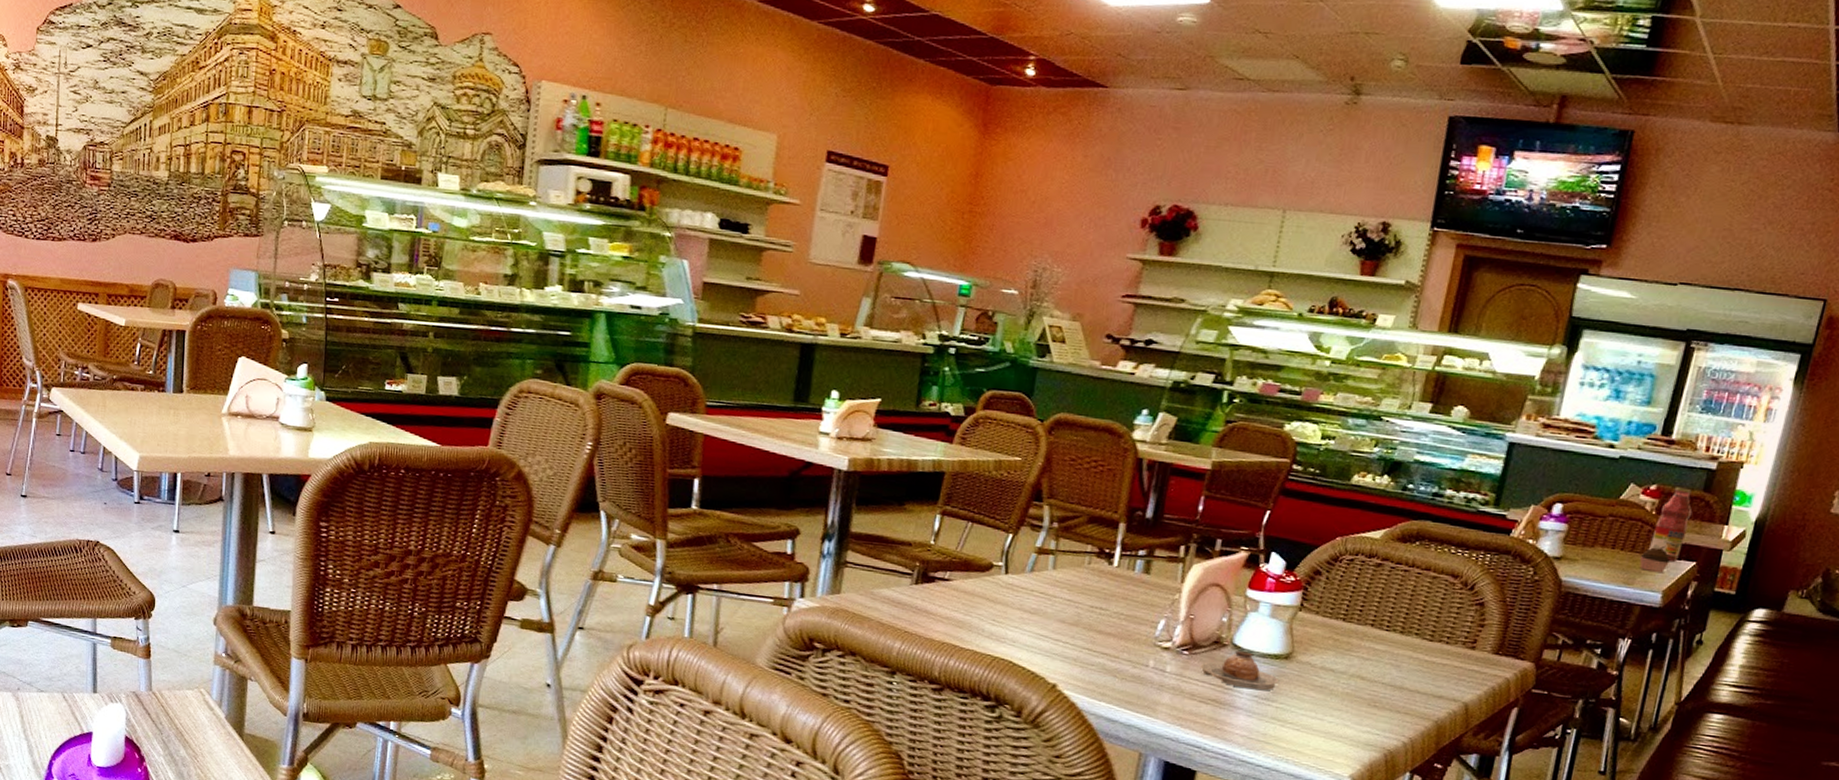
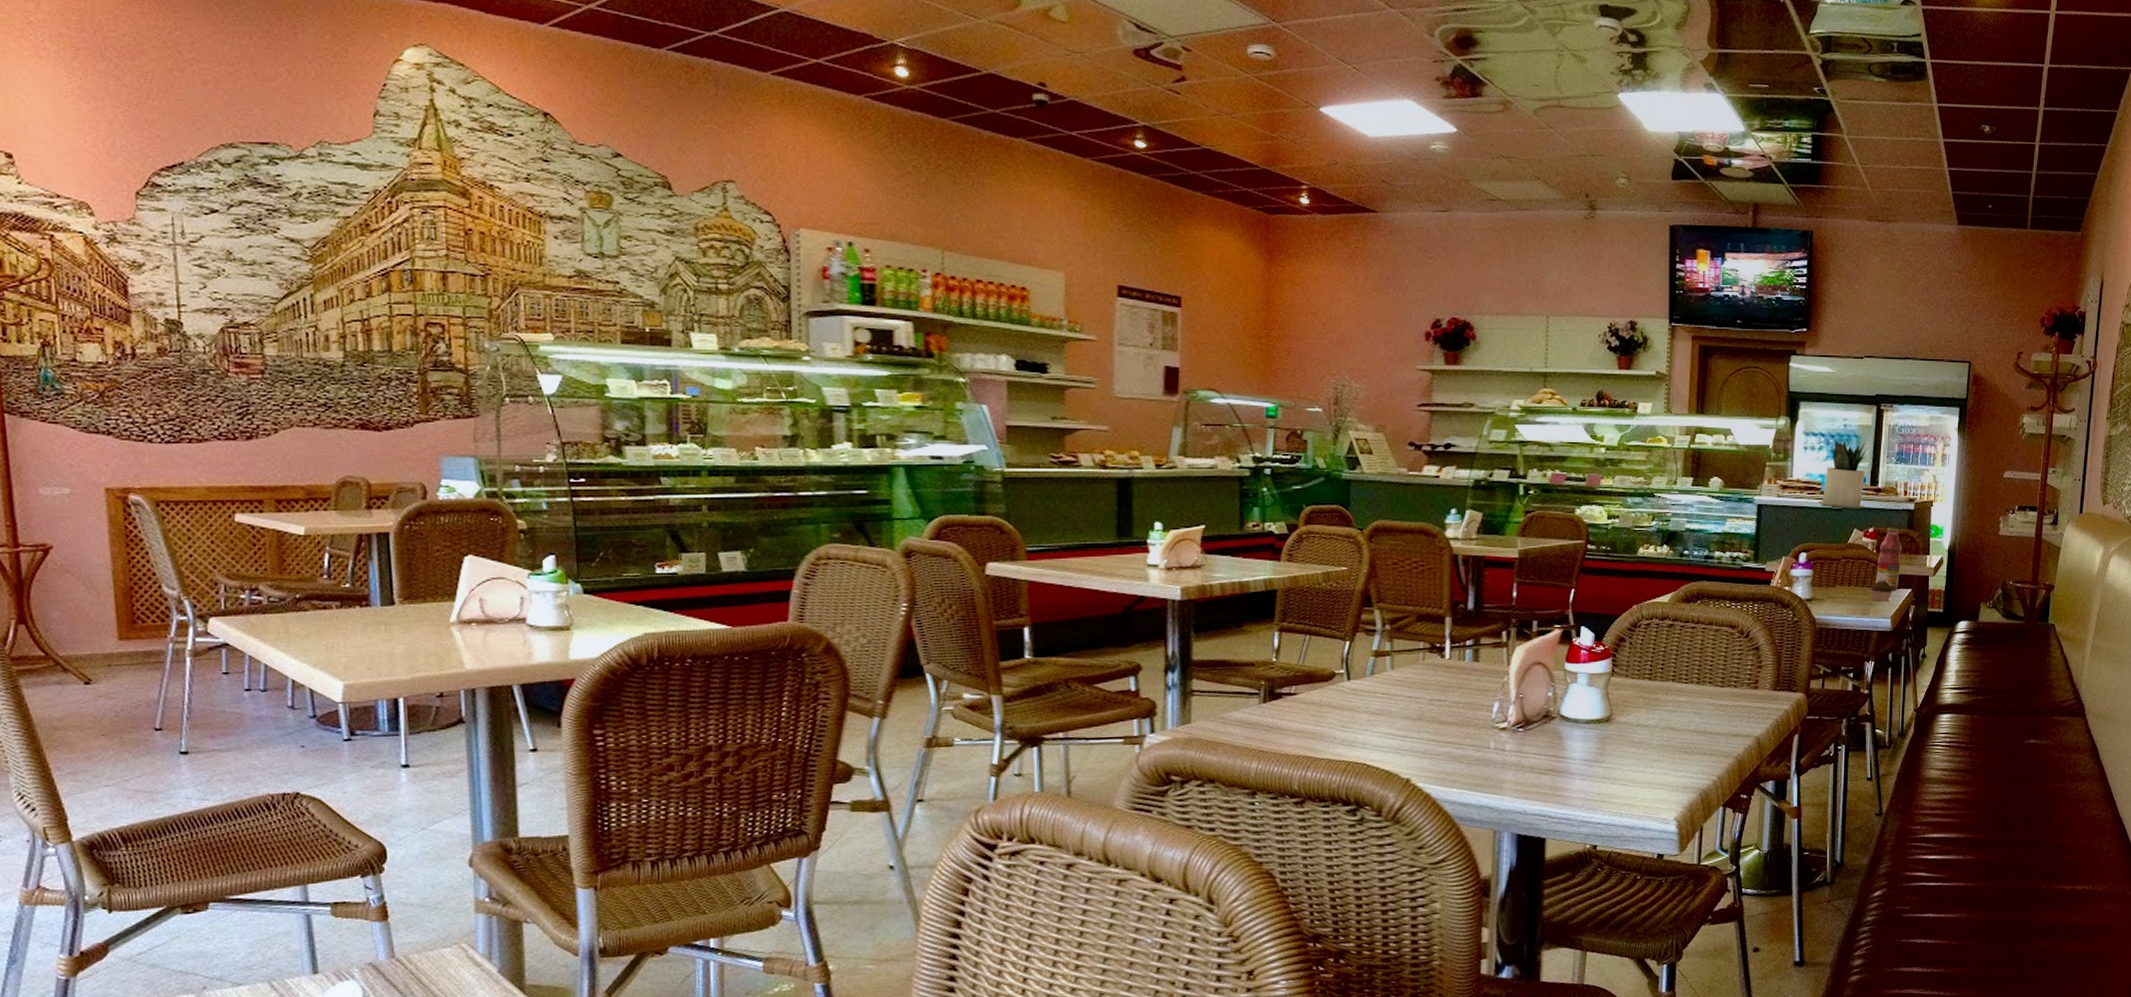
pastry: present [1200,651,1280,691] -> none [1535,721,1604,755]
planter: none [1588,378,1667,463] -> present [1819,440,1869,510]

